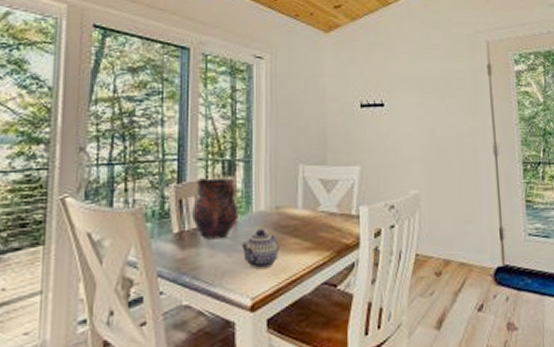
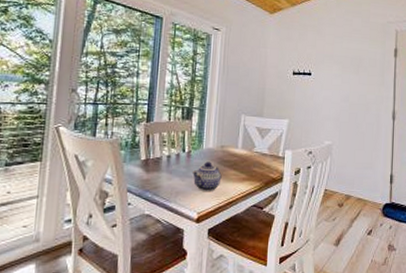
vase: present [192,178,238,240] -> none [156,120,192,167]

